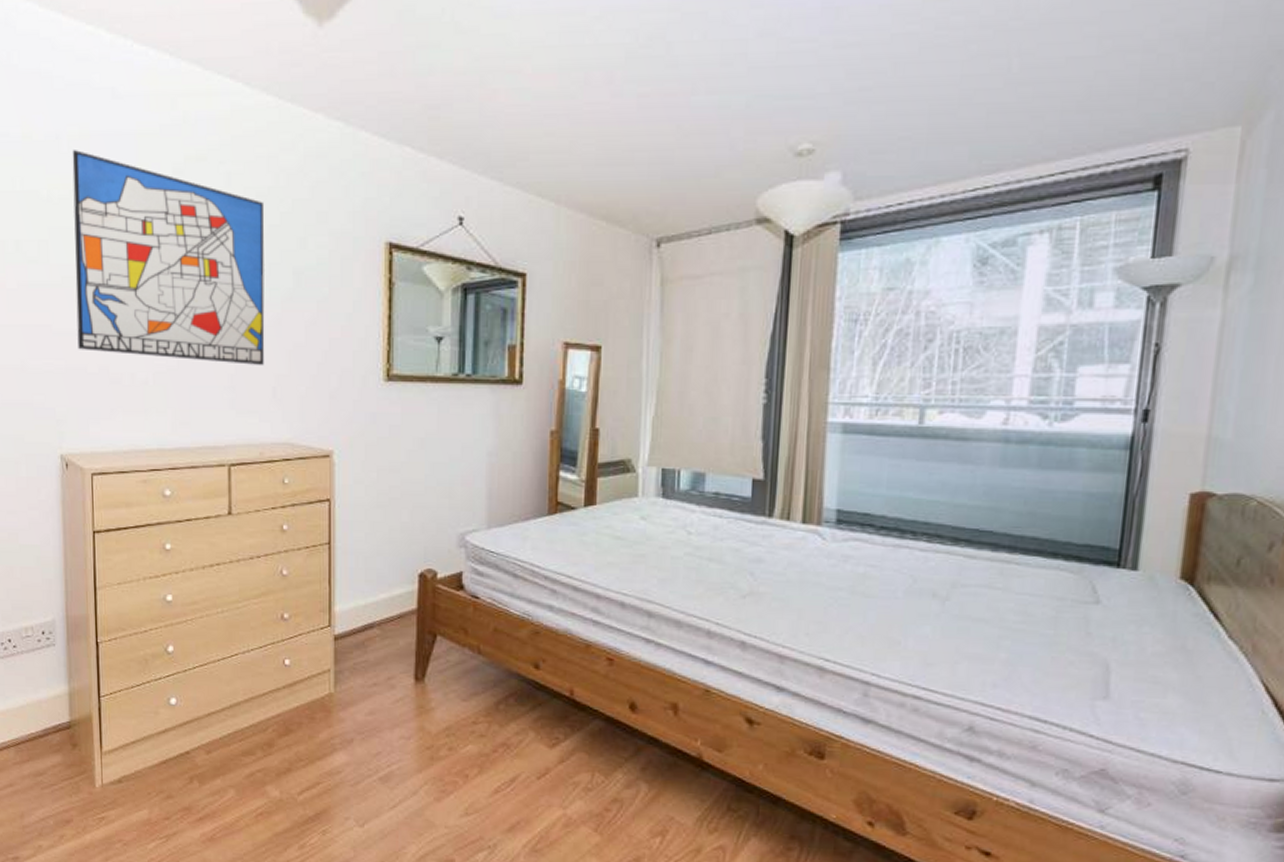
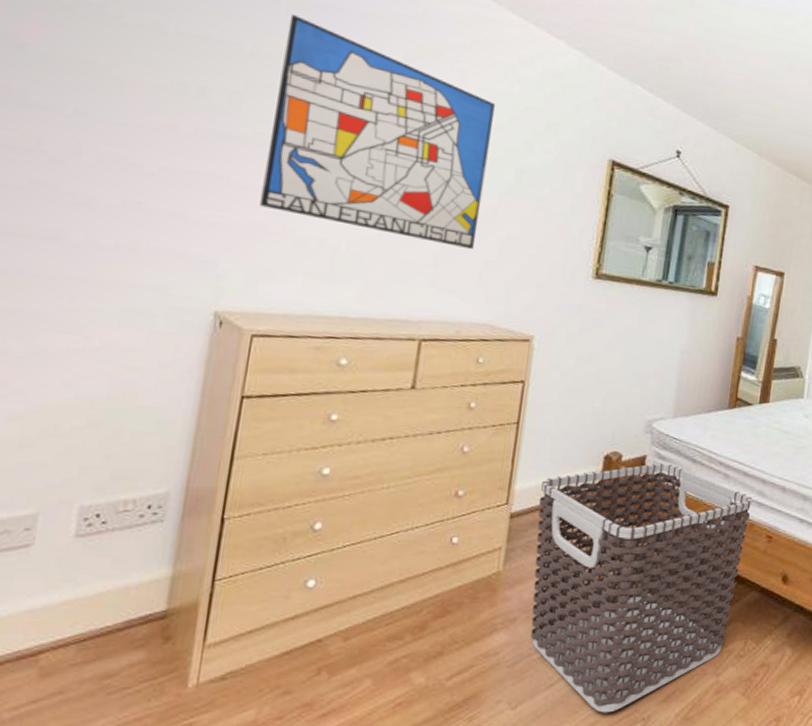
clothes hamper: none [360,579,587,838] -> present [531,463,753,713]

